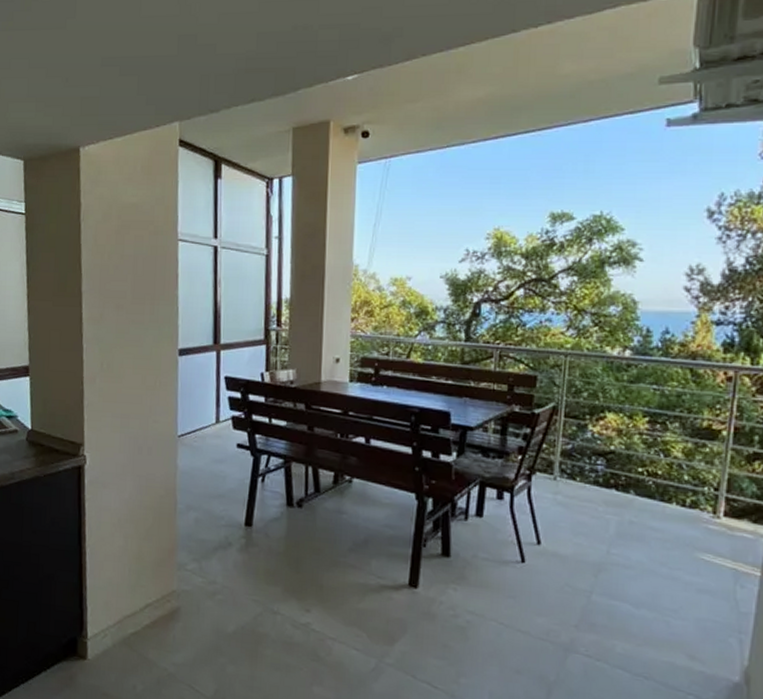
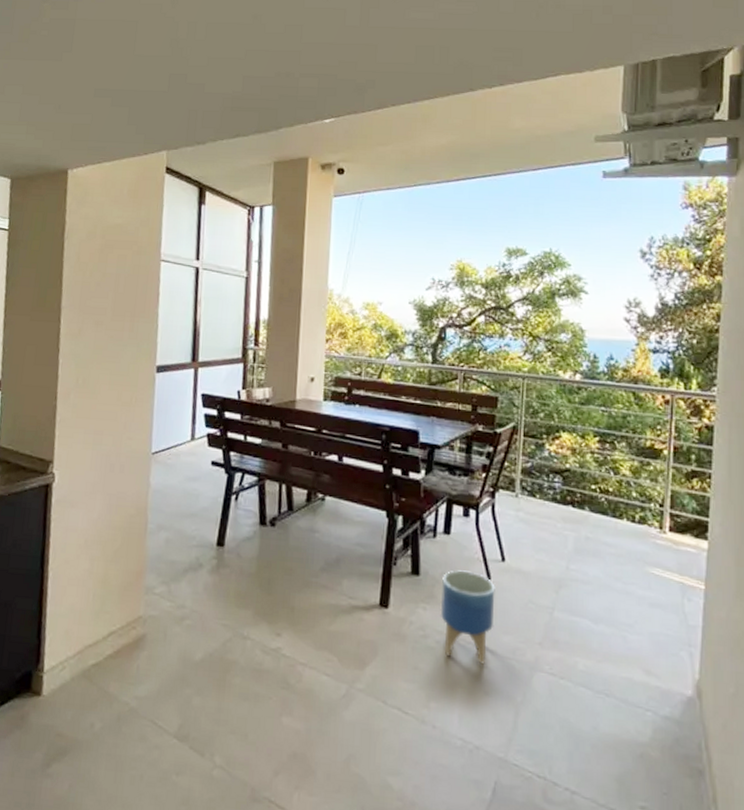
planter: none [471,552,530,645] -> present [440,570,495,665]

